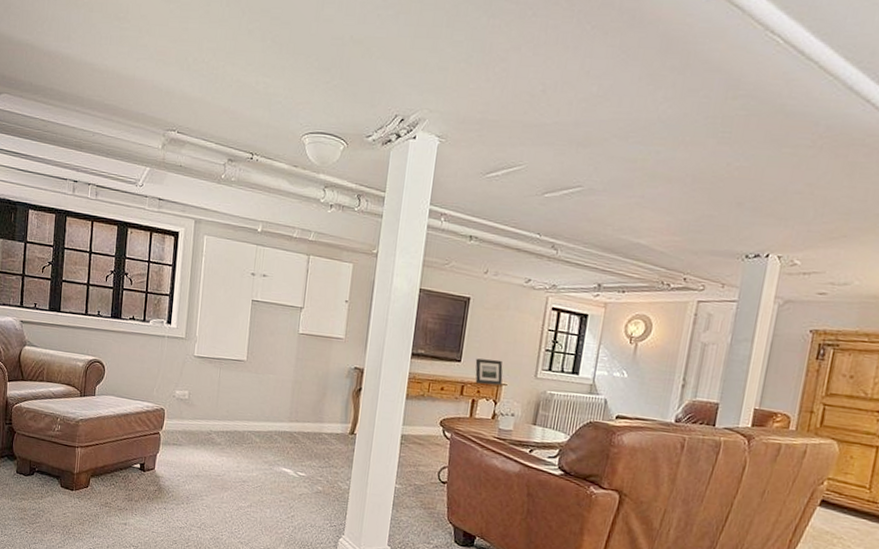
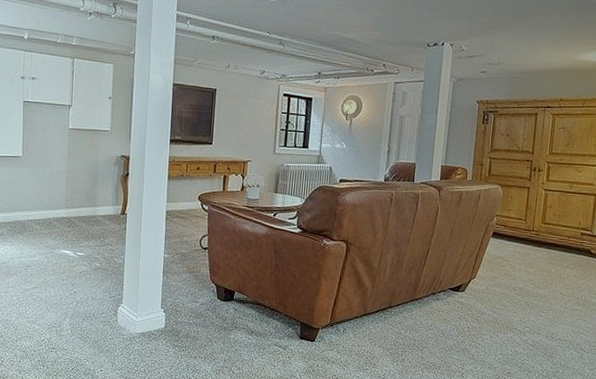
picture frame: present [475,358,503,386] -> none [224,140,248,162]

